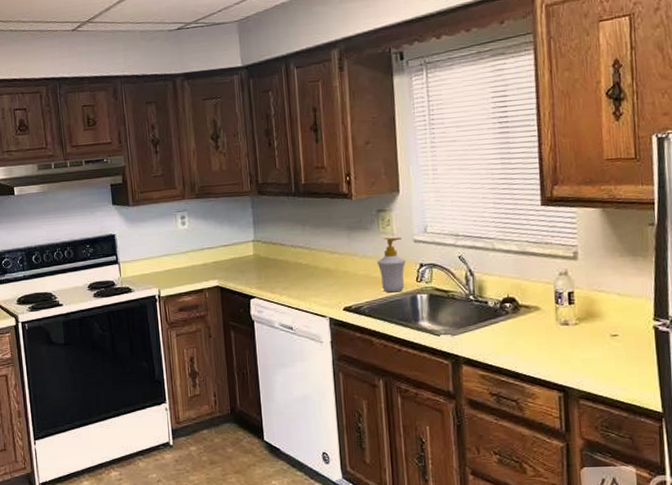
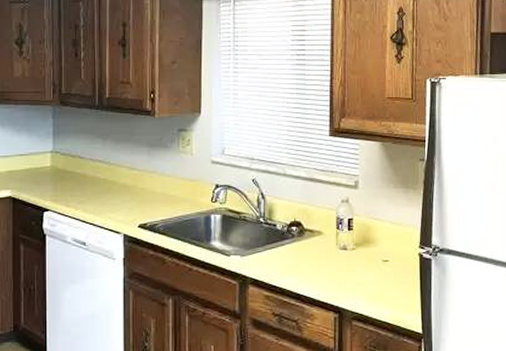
soap bottle: present [376,237,406,293] -> none [174,156,203,212]

